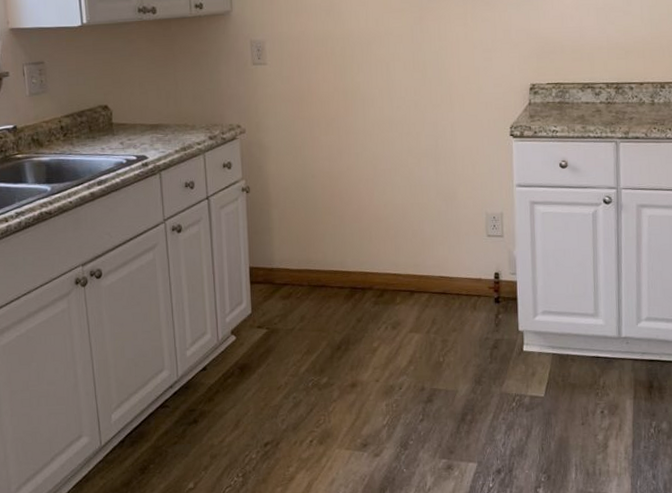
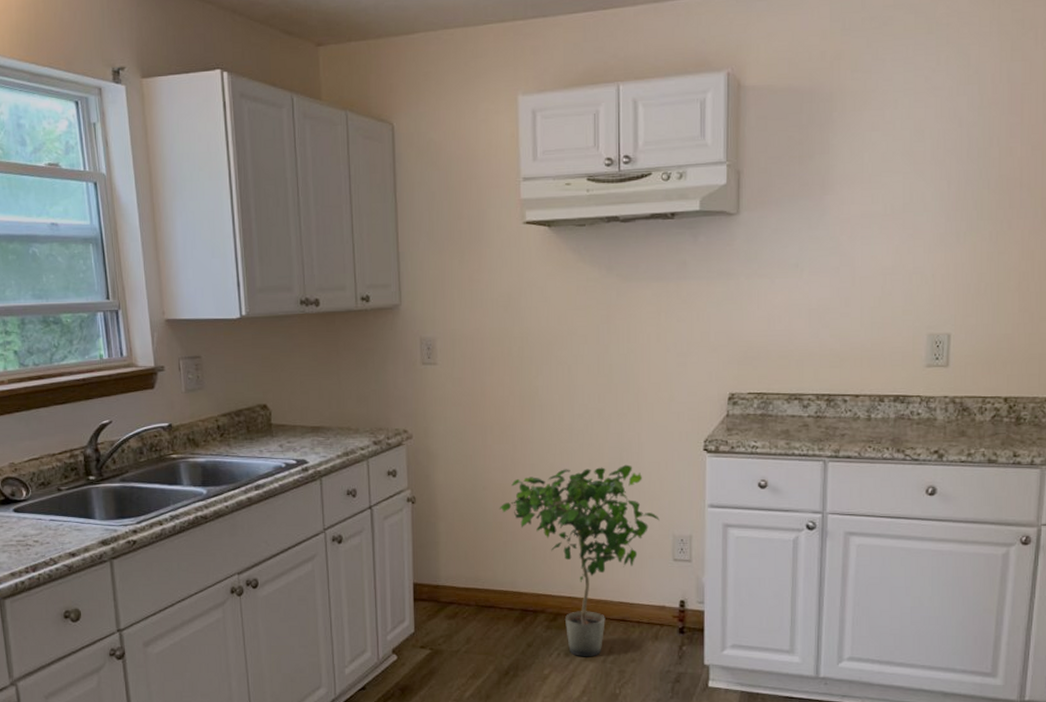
potted plant: none [327,150,473,329] -> present [498,464,660,657]

